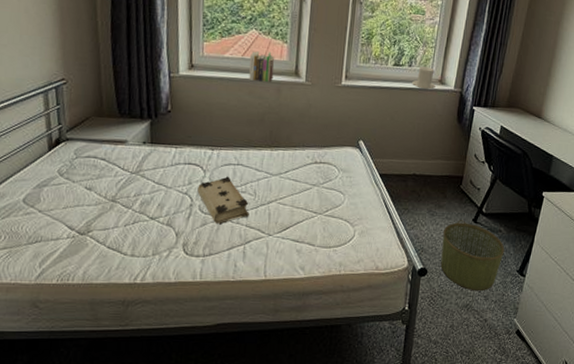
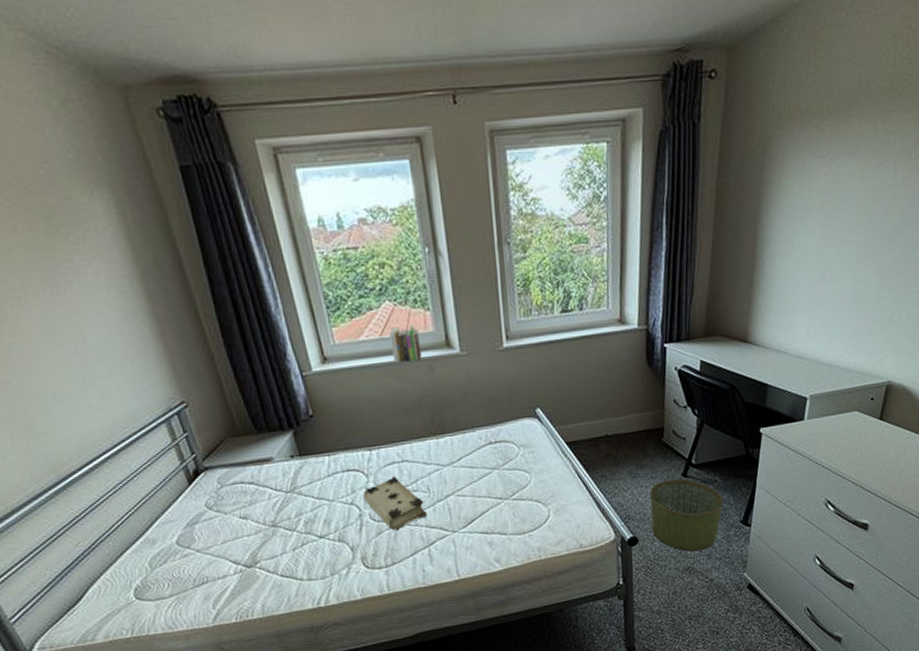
candle: present [412,66,436,90] -> none [586,306,615,335]

